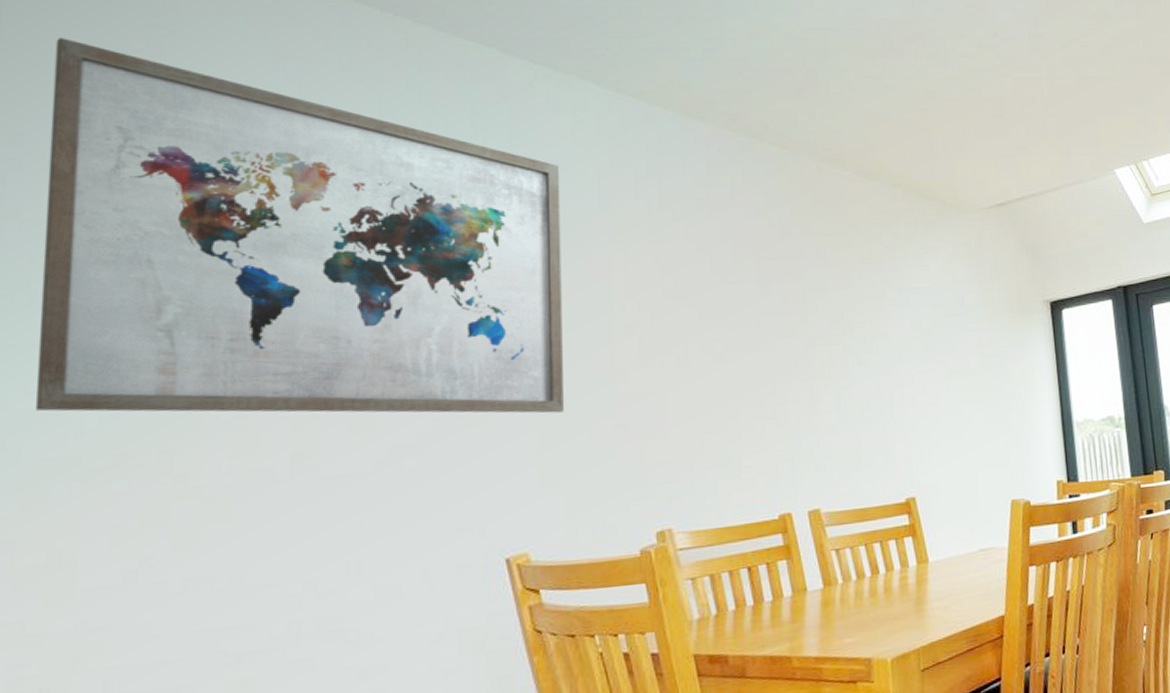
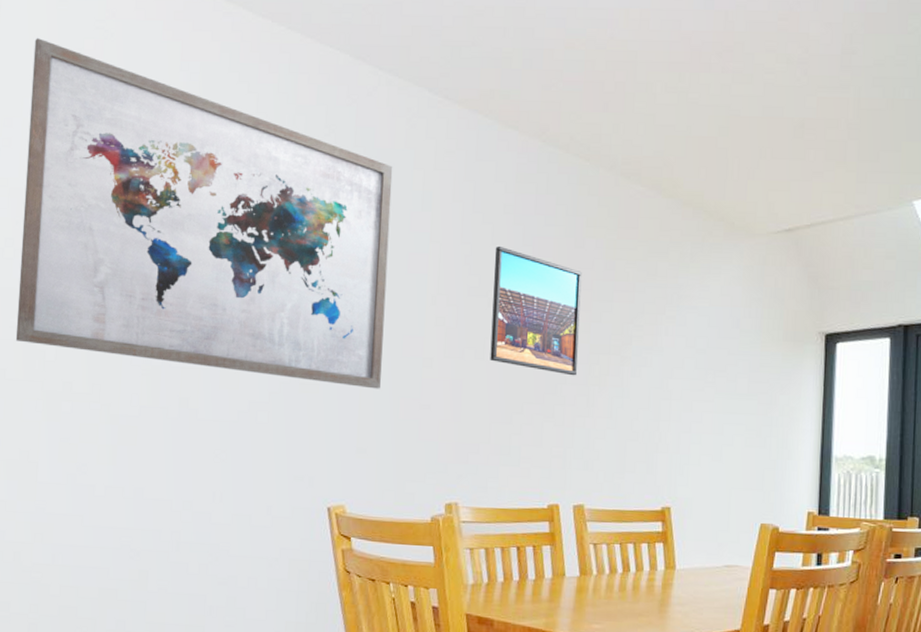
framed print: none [689,242,798,372] -> present [490,245,582,376]

